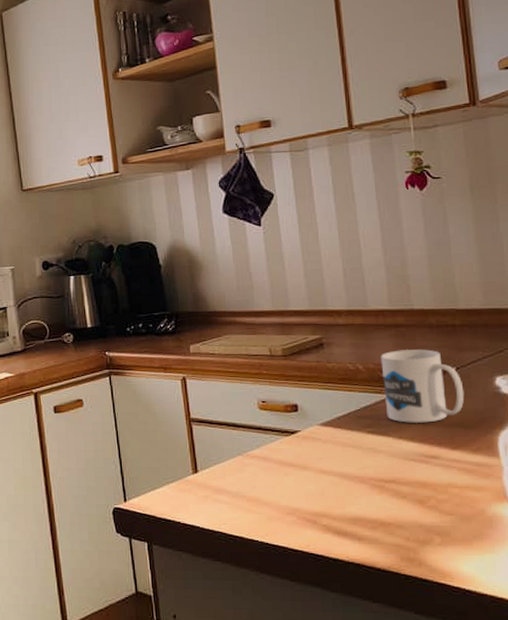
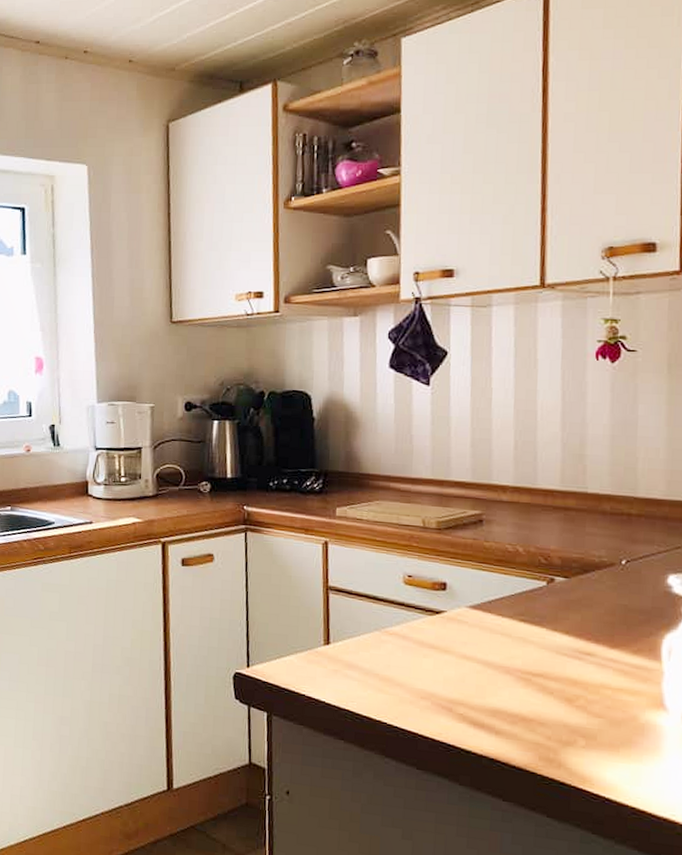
mug: present [380,349,465,423] -> none [543,535,632,617]

